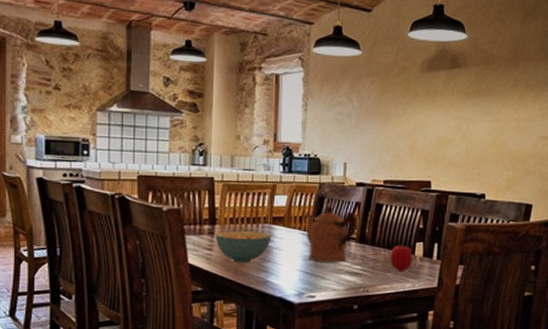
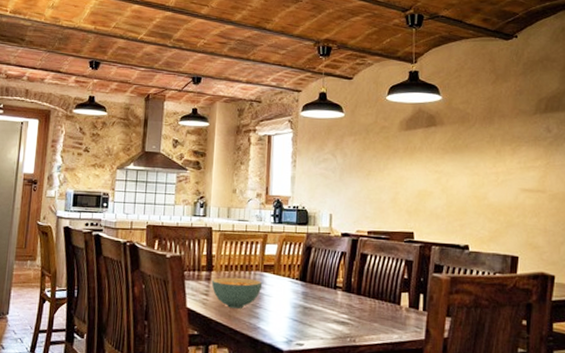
coffeepot: present [304,206,359,263] -> none [293,255,344,311]
fruit: present [390,243,413,271] -> none [376,293,398,322]

